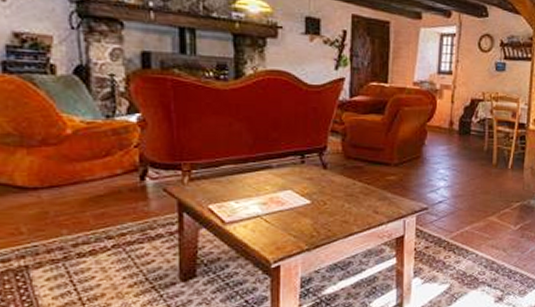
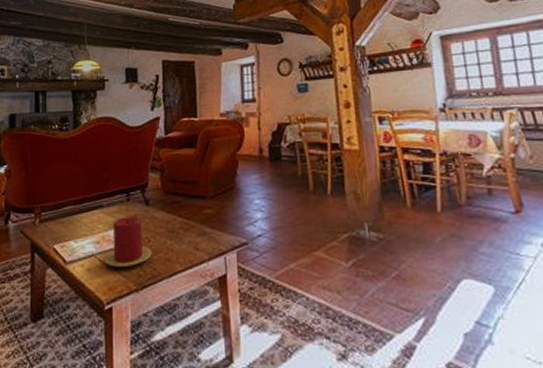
candle: none [271,179,328,228] -> present [104,216,152,267]

